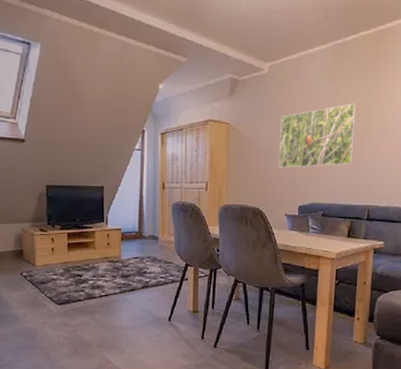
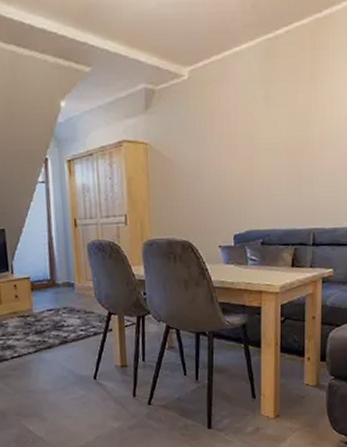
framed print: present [279,103,357,168] -> none [207,109,294,192]

